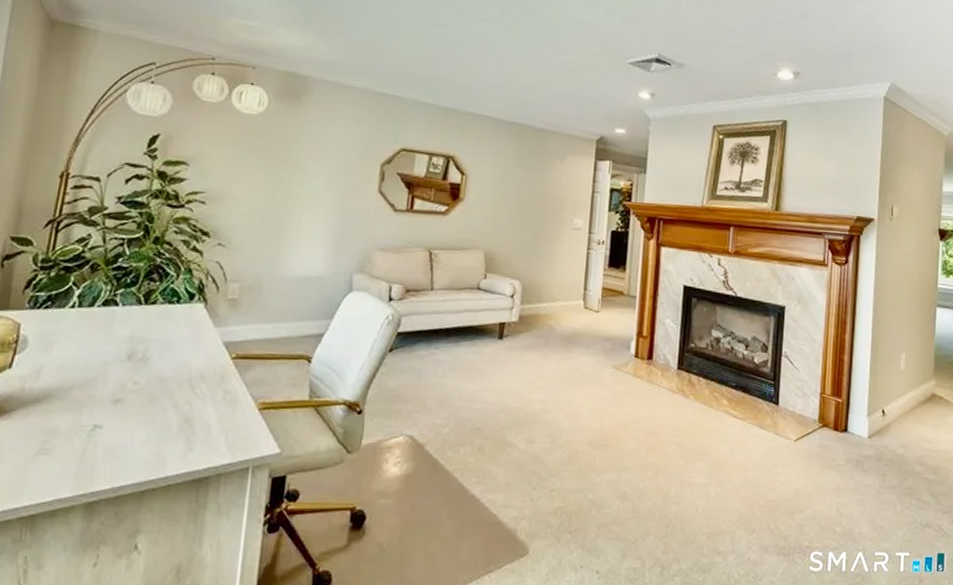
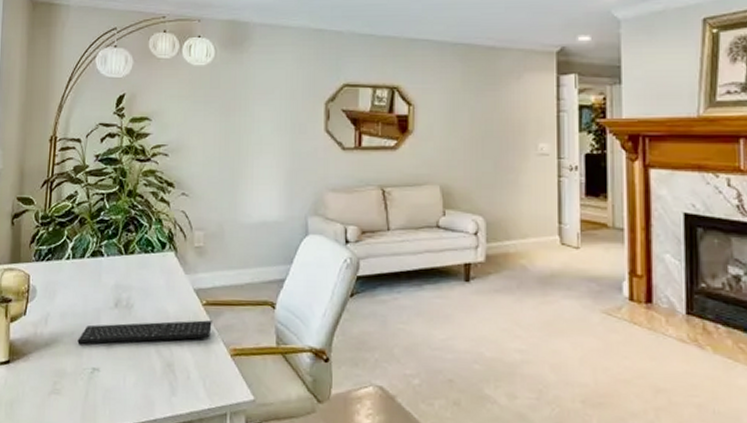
keyboard: none [77,374,241,401] -> present [77,320,212,345]

